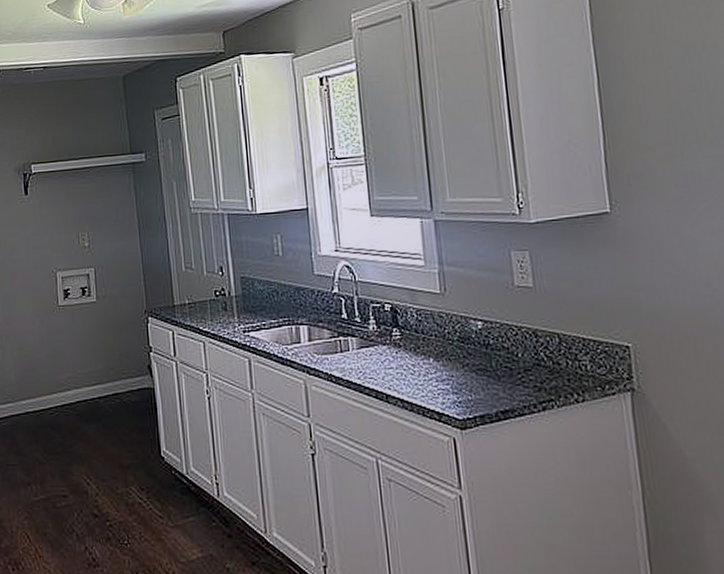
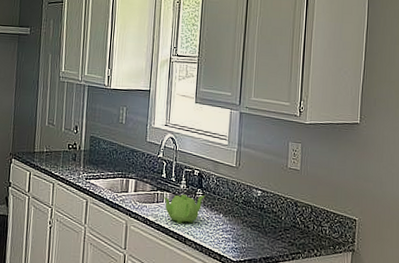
teapot: none [348,336,406,377] -> present [163,194,206,224]

